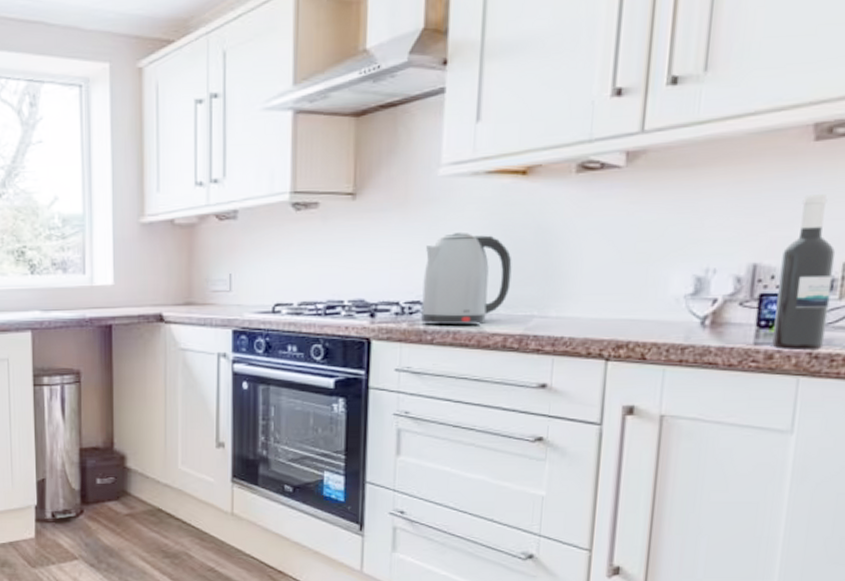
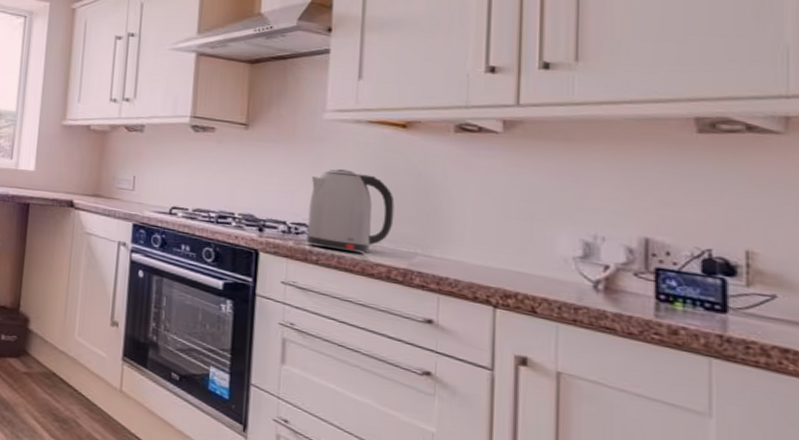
wine bottle: present [772,194,836,351] -> none [675,181,736,335]

